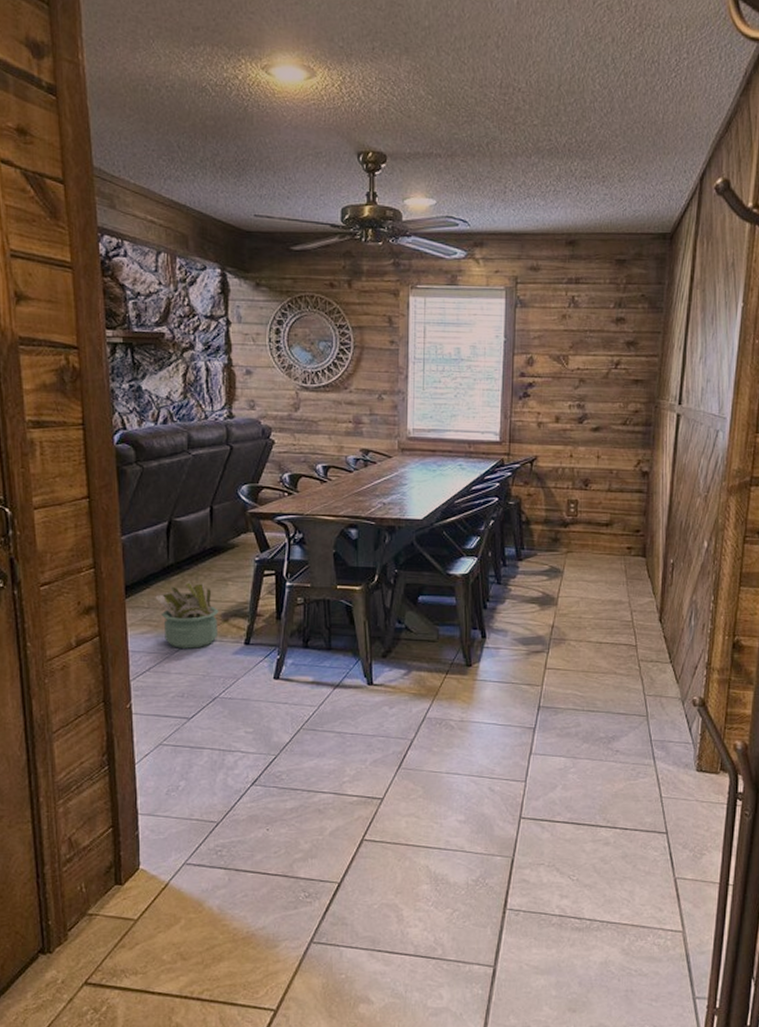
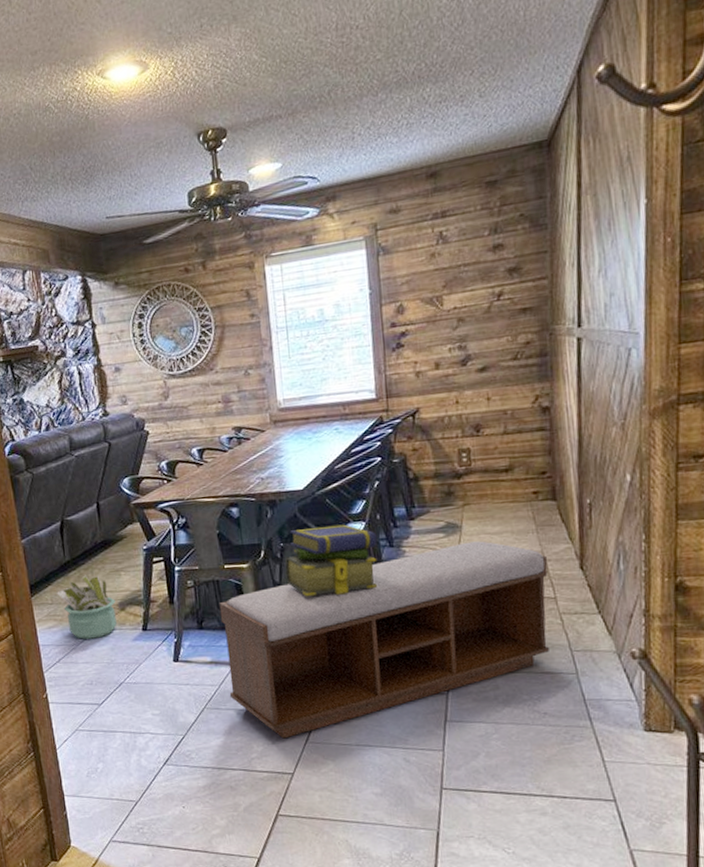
bench: none [327,587,632,764] -> present [219,541,549,739]
stack of books: none [396,557,487,625] -> present [285,524,377,596]

